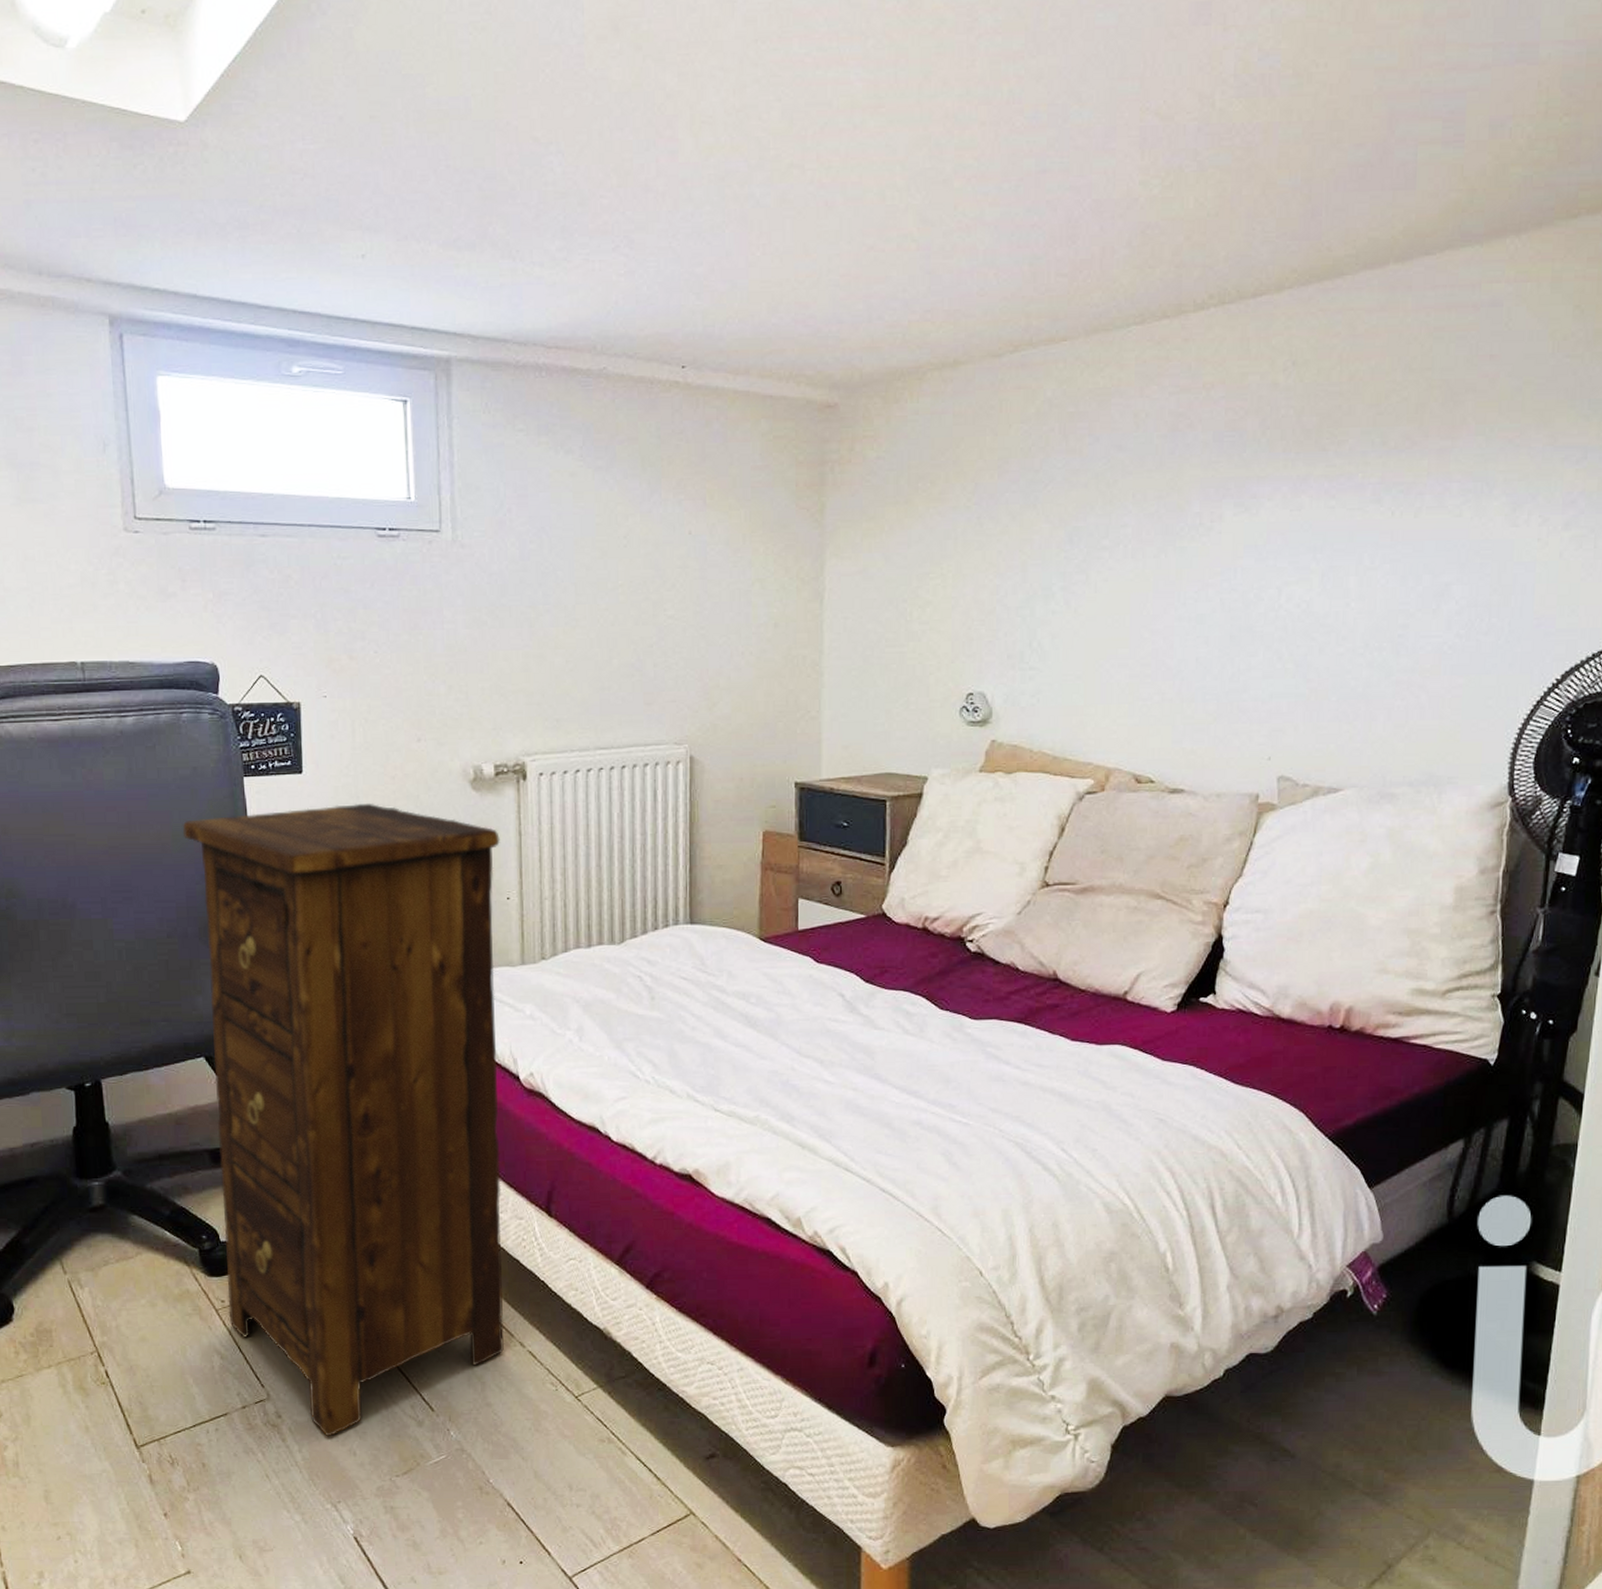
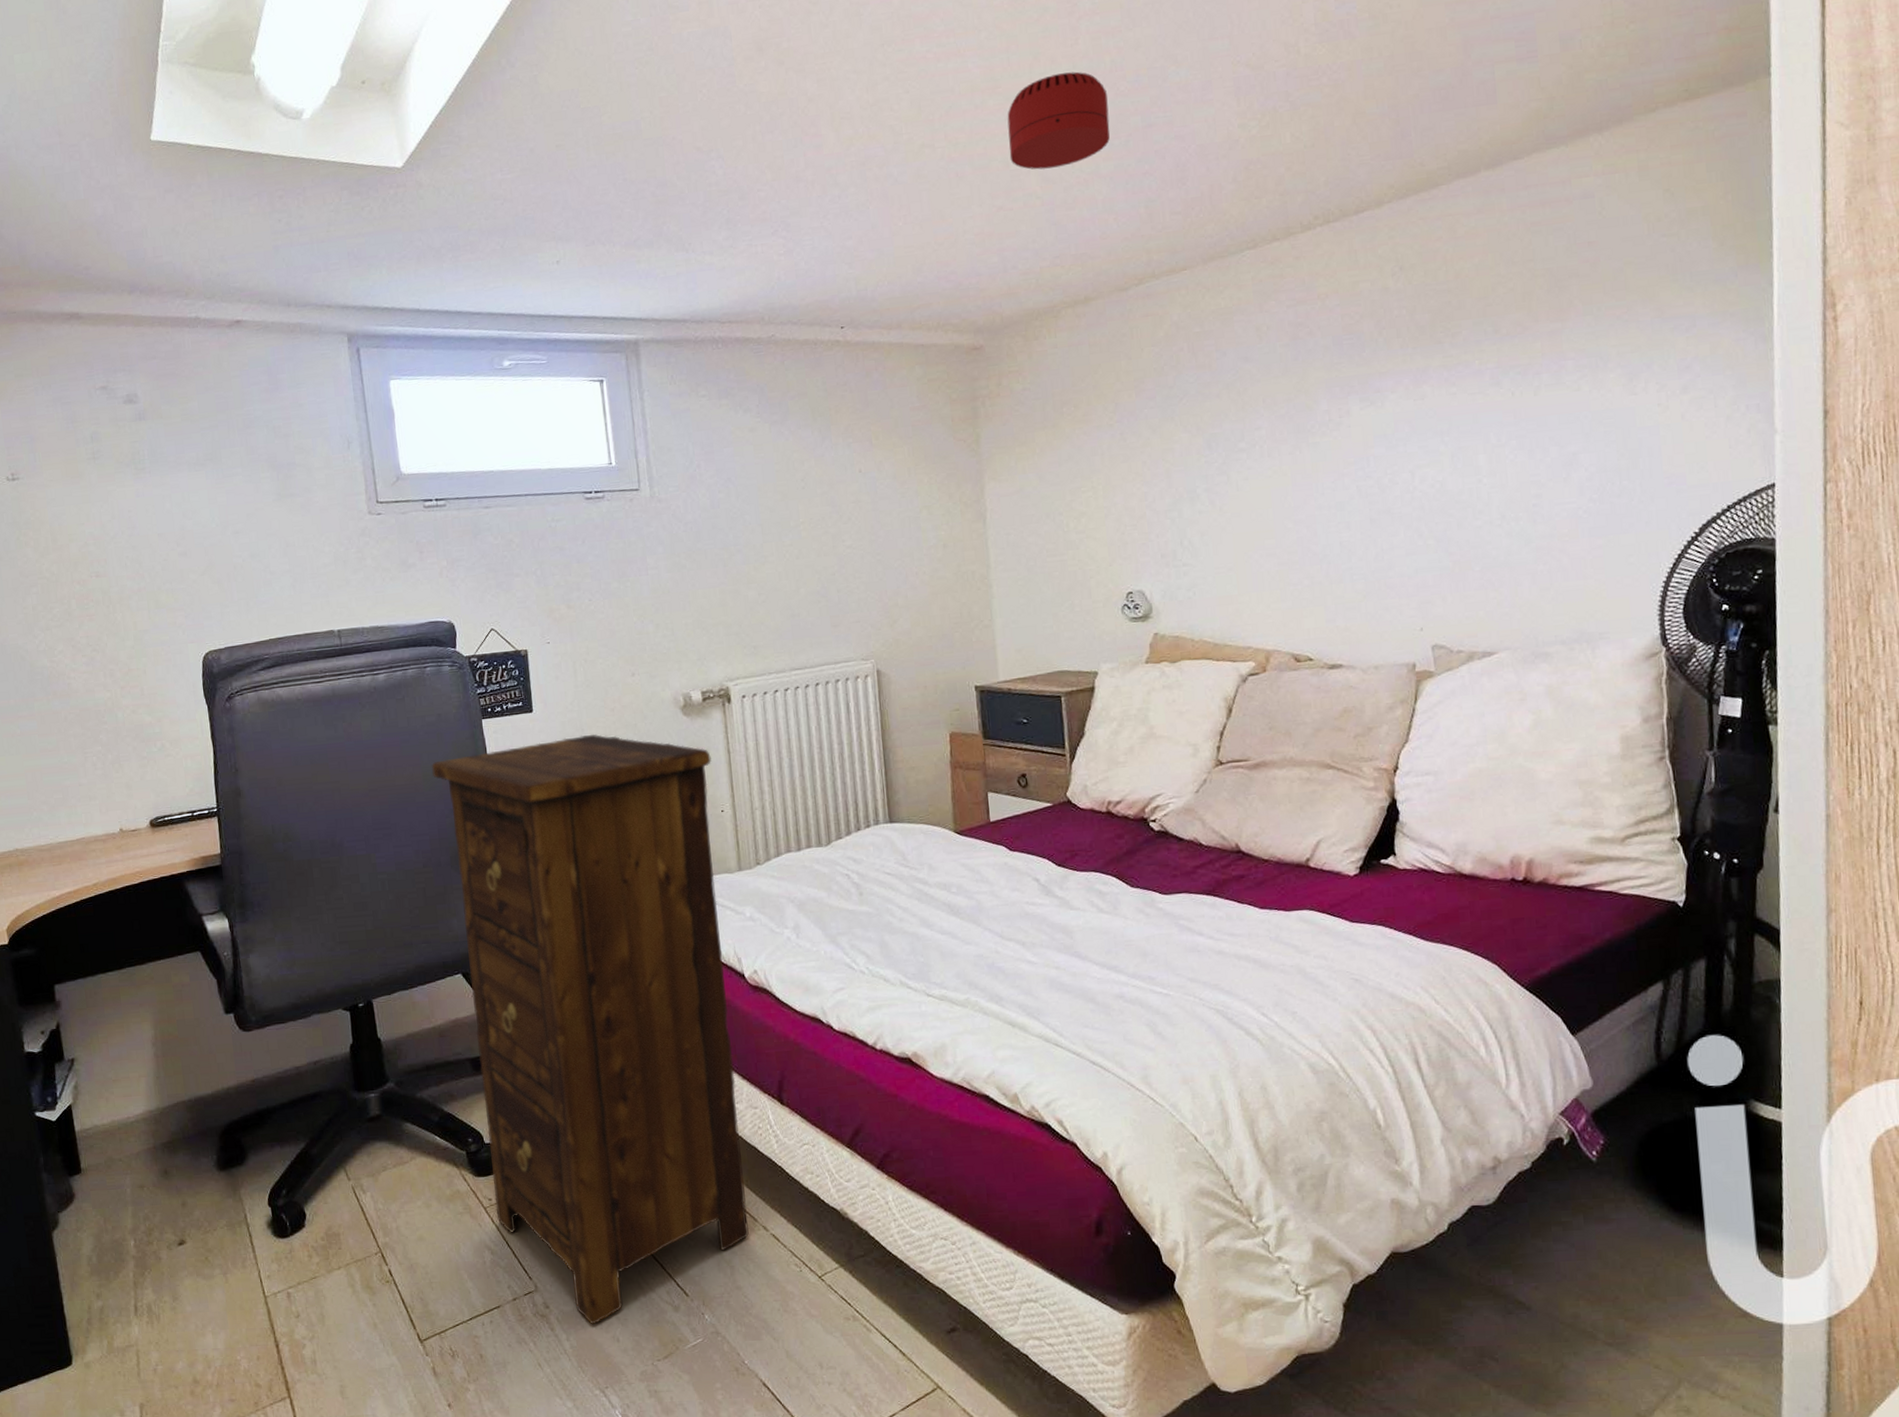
smoke detector: none [887,98,1001,208] -> present [1007,71,1110,170]

